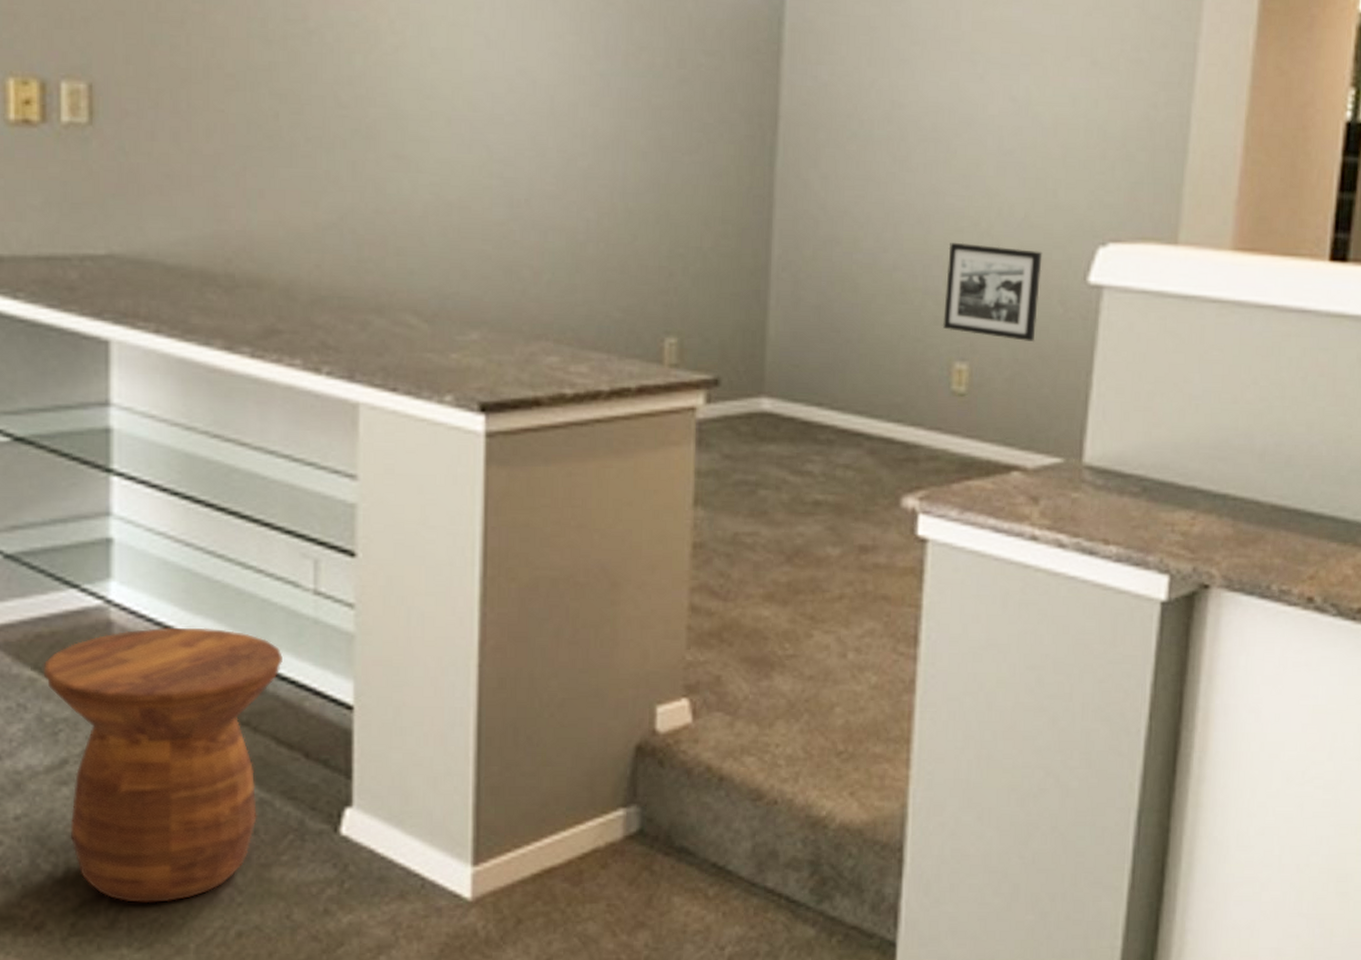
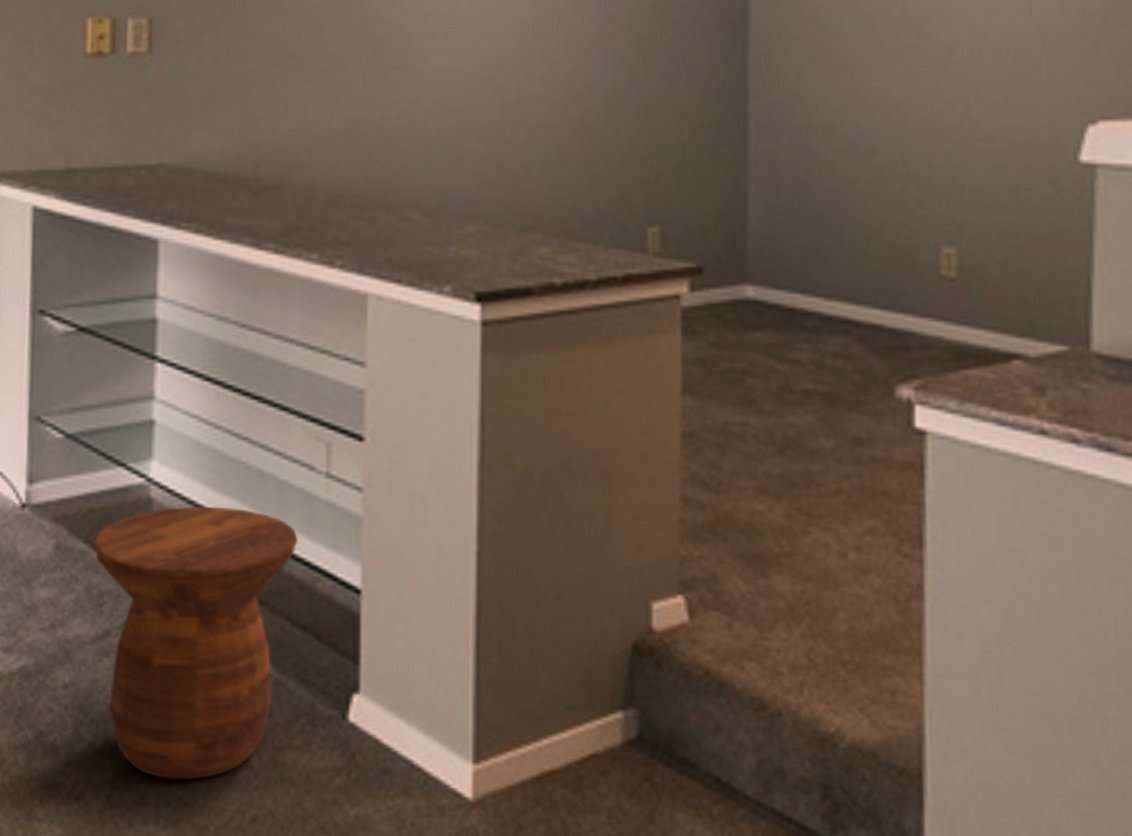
picture frame: present [942,242,1043,341] -> none [926,125,1028,224]

